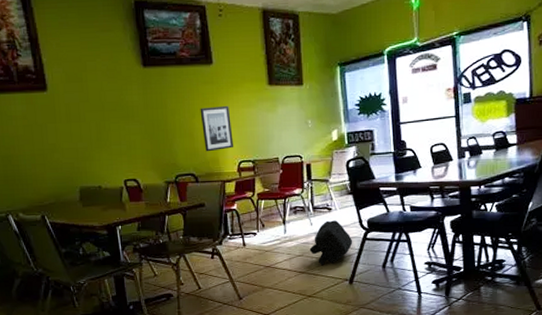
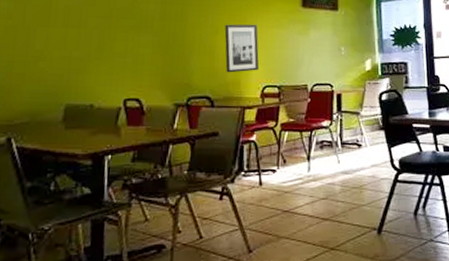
backpack: present [309,220,353,265] -> none [335,158,383,211]

